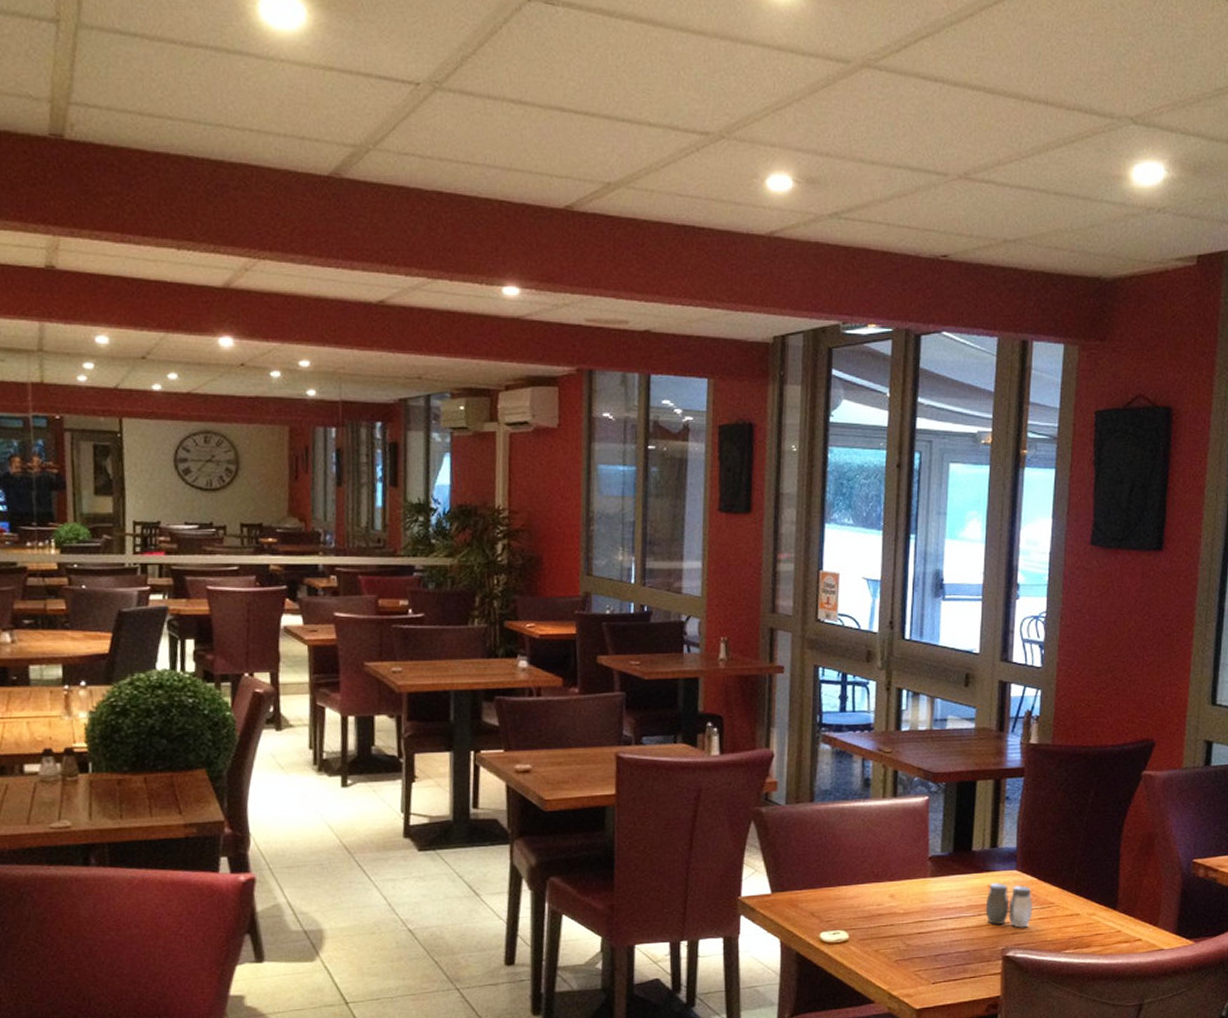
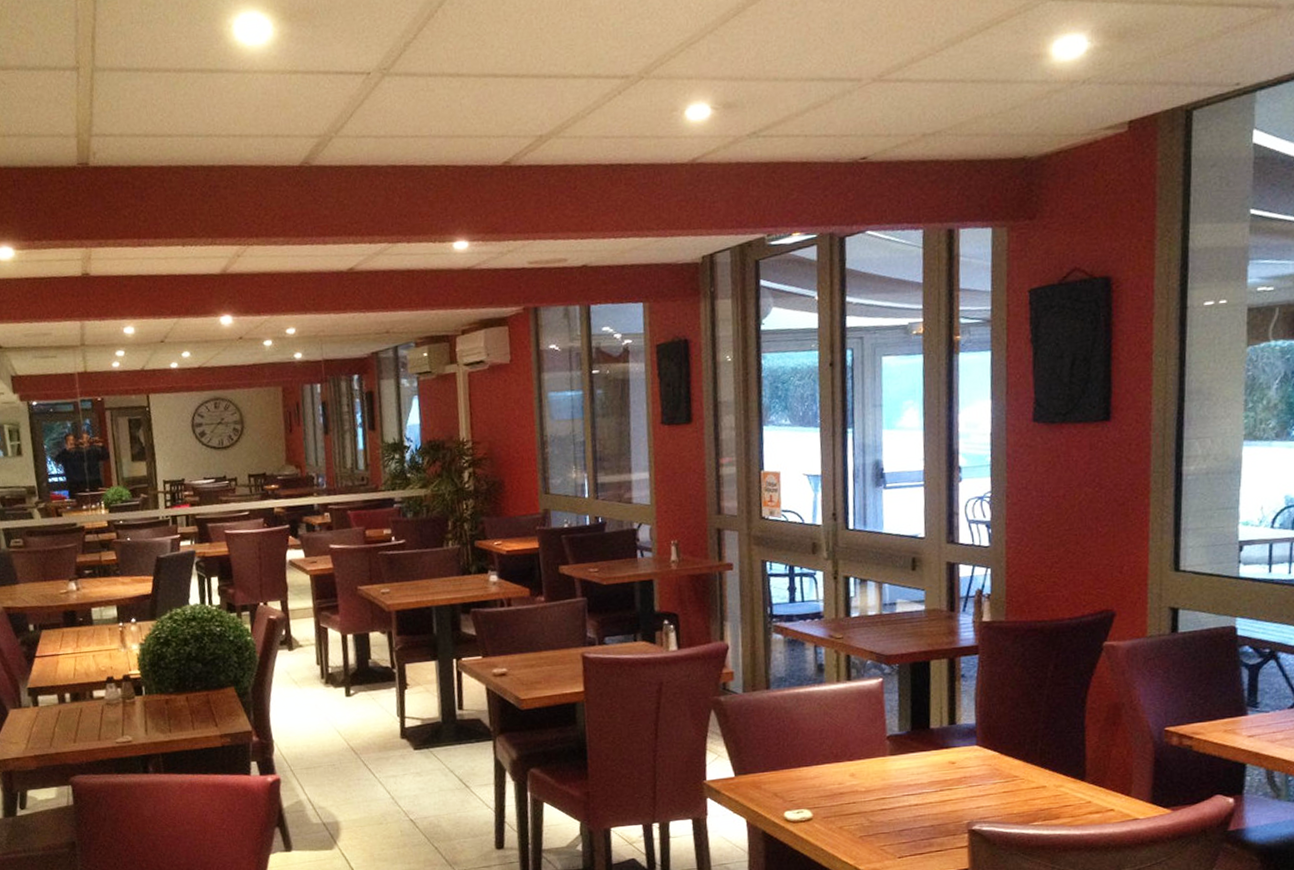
salt and pepper shaker: present [985,882,1033,928] -> none [947,758,997,802]

